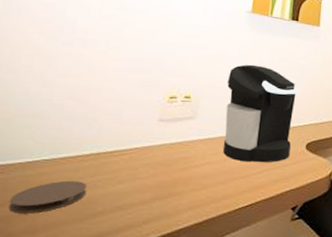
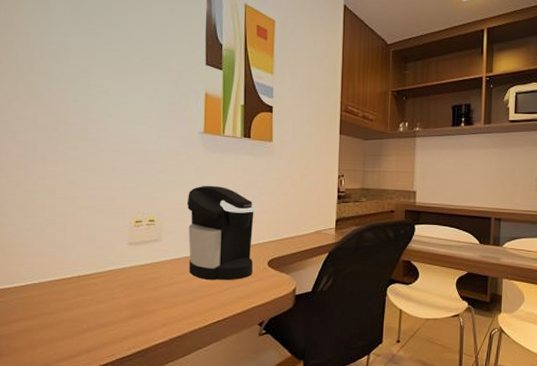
coaster: present [8,180,88,214] -> none [11,301,73,331]

